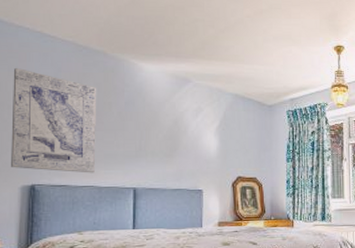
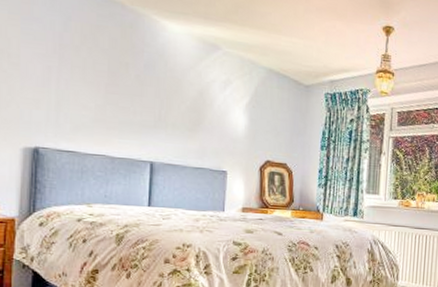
wall art: present [11,67,97,173] -> none [11,9,113,141]

